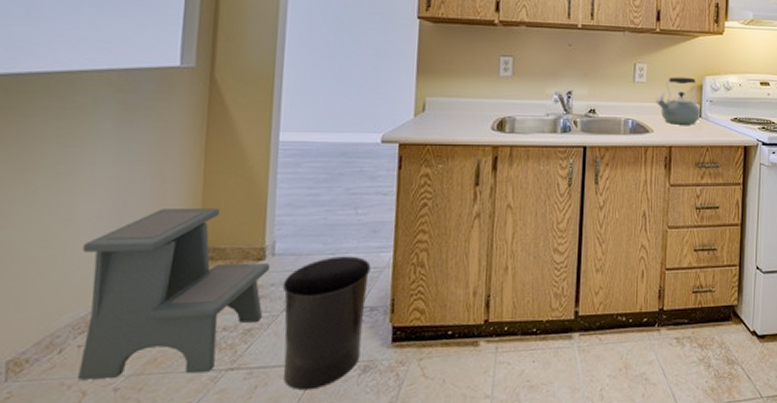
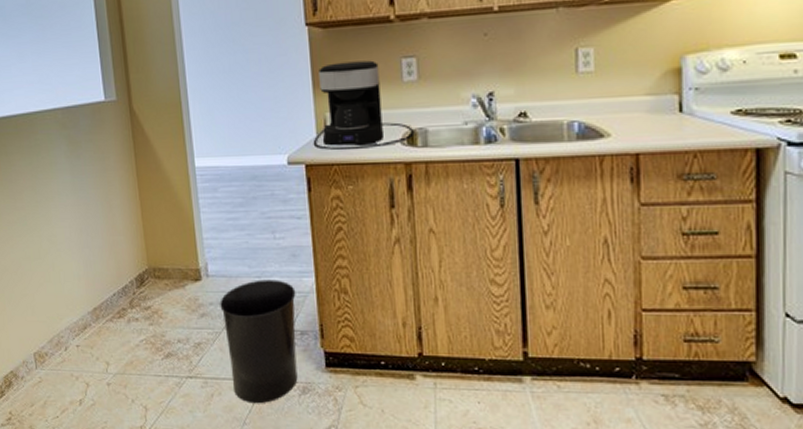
step stool: present [78,208,271,380] -> none [64,232,208,377]
coffee maker: none [409,54,504,133] -> present [313,60,415,151]
kettle: present [654,77,701,125] -> none [609,58,682,125]

